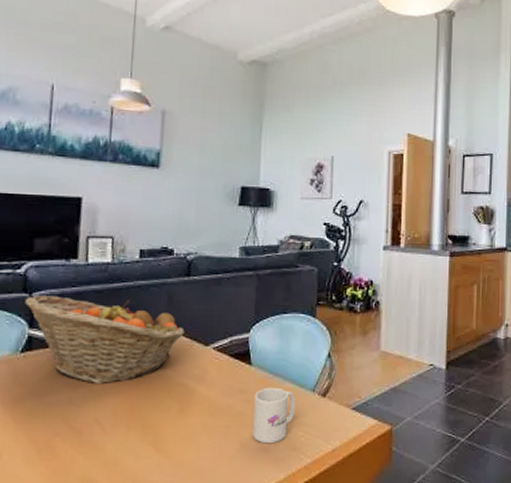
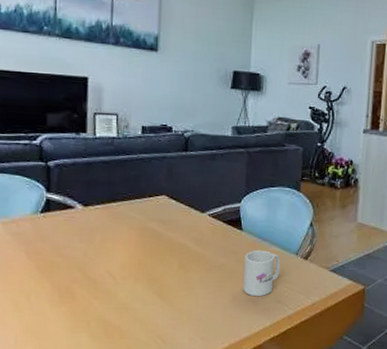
fruit basket: present [25,296,185,385] -> none [42,164,183,243]

